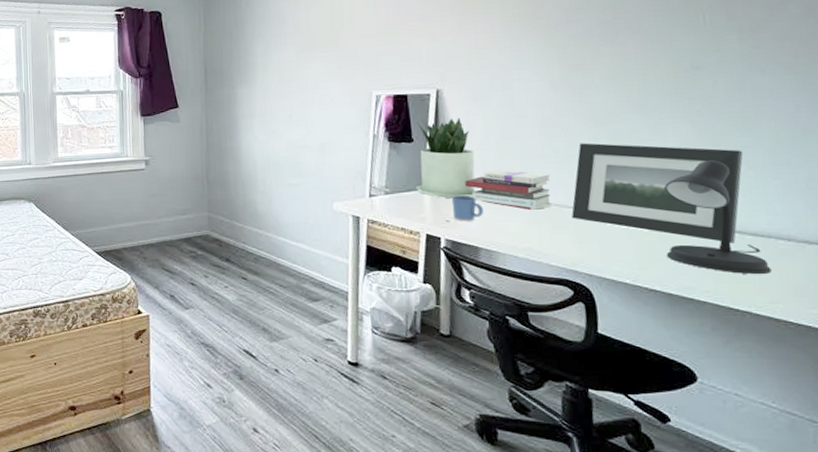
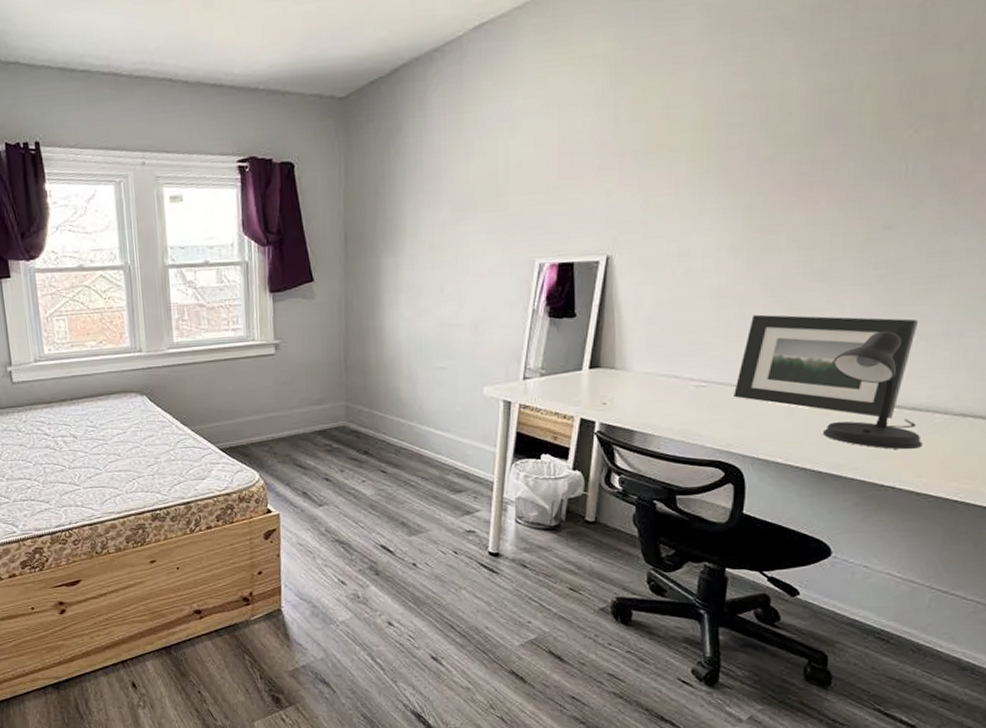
planter: present [416,117,479,198] -> none [574,288,640,379]
mug: present [451,195,483,222] -> none [610,375,643,404]
books: present [465,169,552,211] -> none [627,345,718,391]

